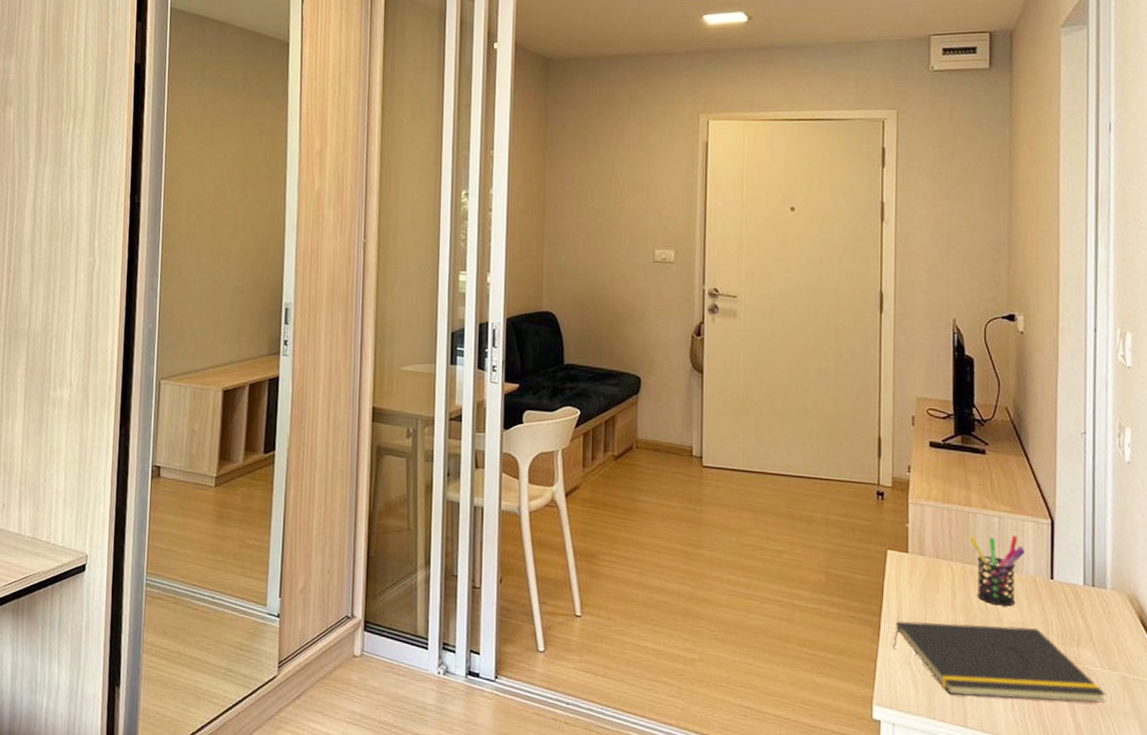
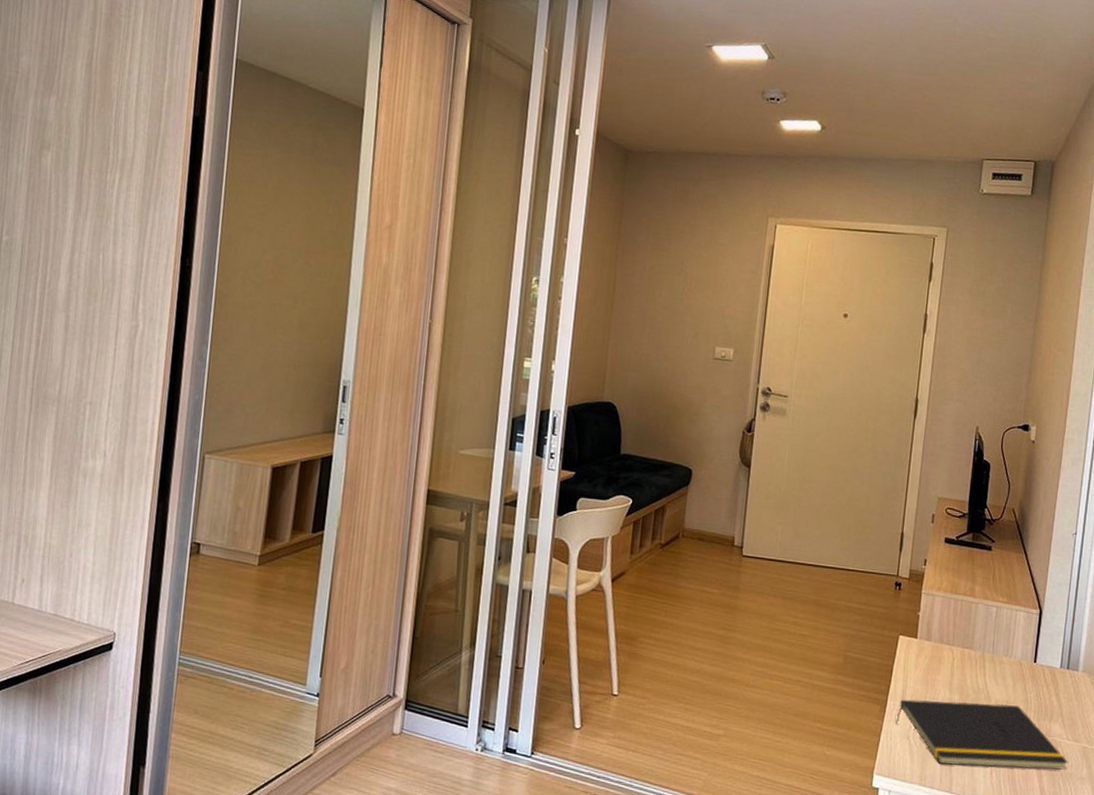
pen holder: present [969,535,1025,607] -> none [970,623,1015,687]

